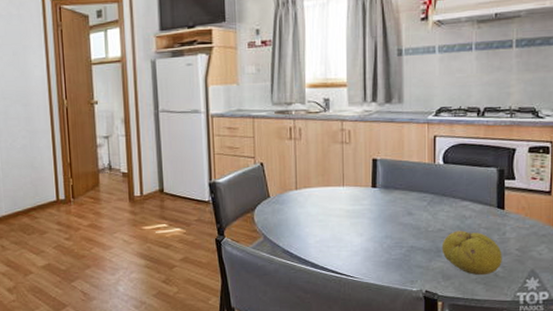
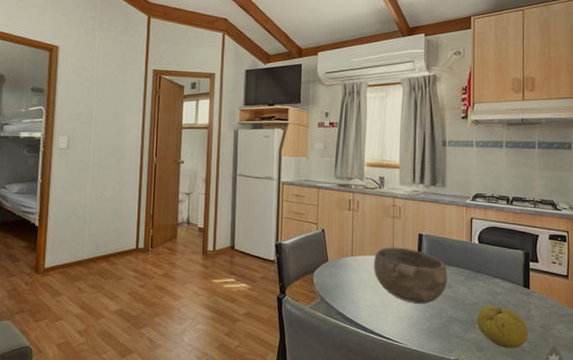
bowl: none [321,175,407,235] -> present [373,247,447,304]

